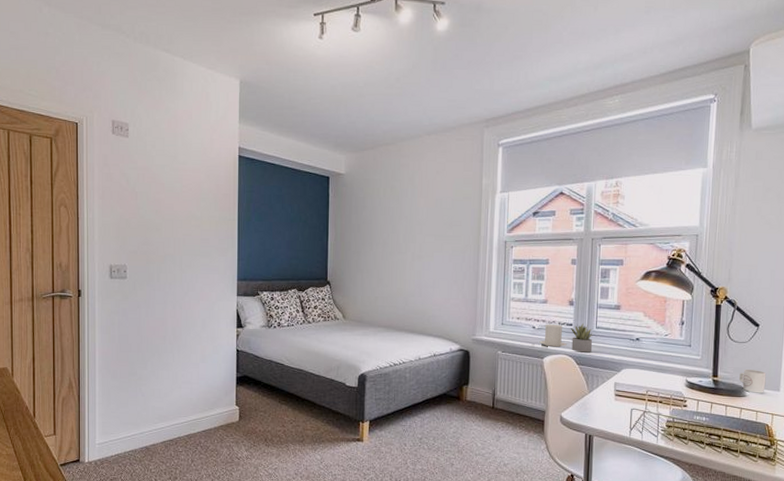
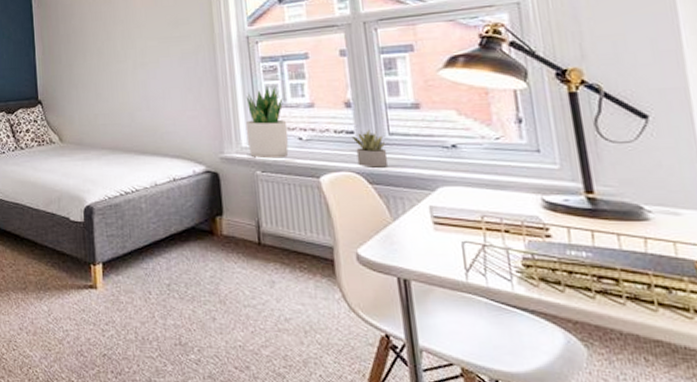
planter: none [494,284,526,342] -> present [245,86,289,159]
candle: present [539,324,567,347] -> none [311,133,351,163]
mug: present [739,369,766,393] -> none [630,179,681,215]

